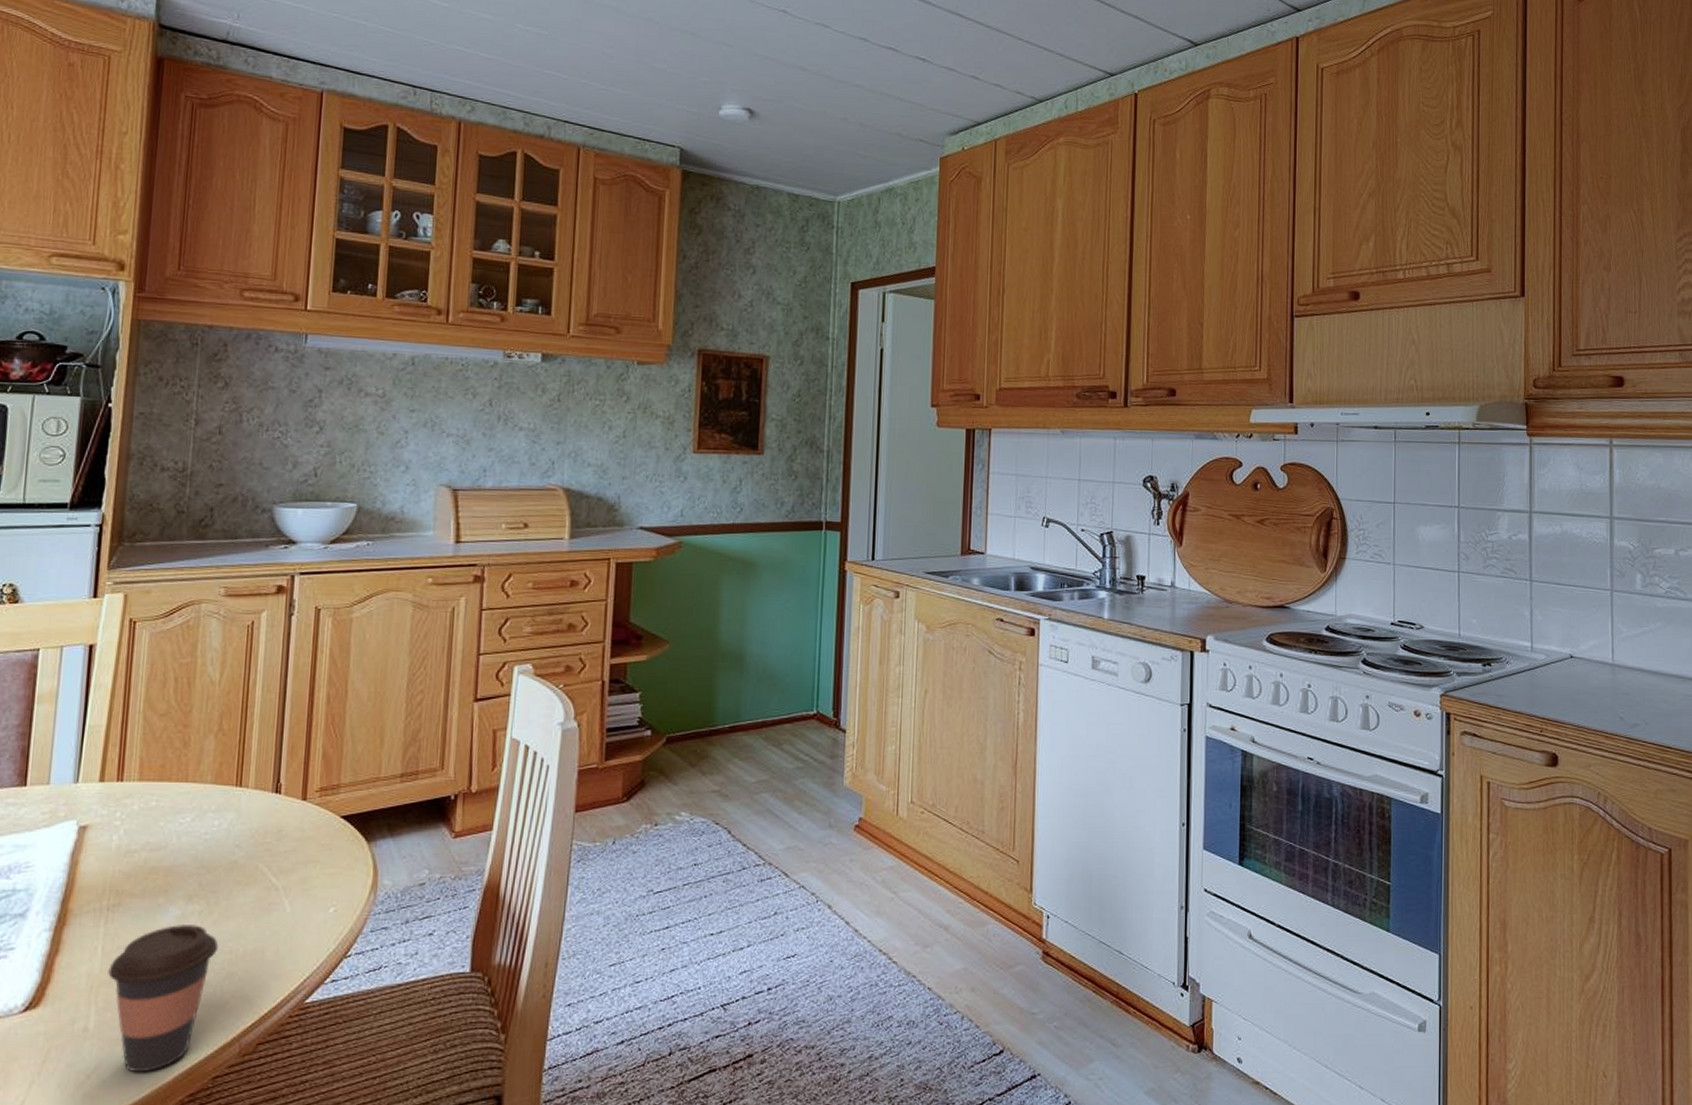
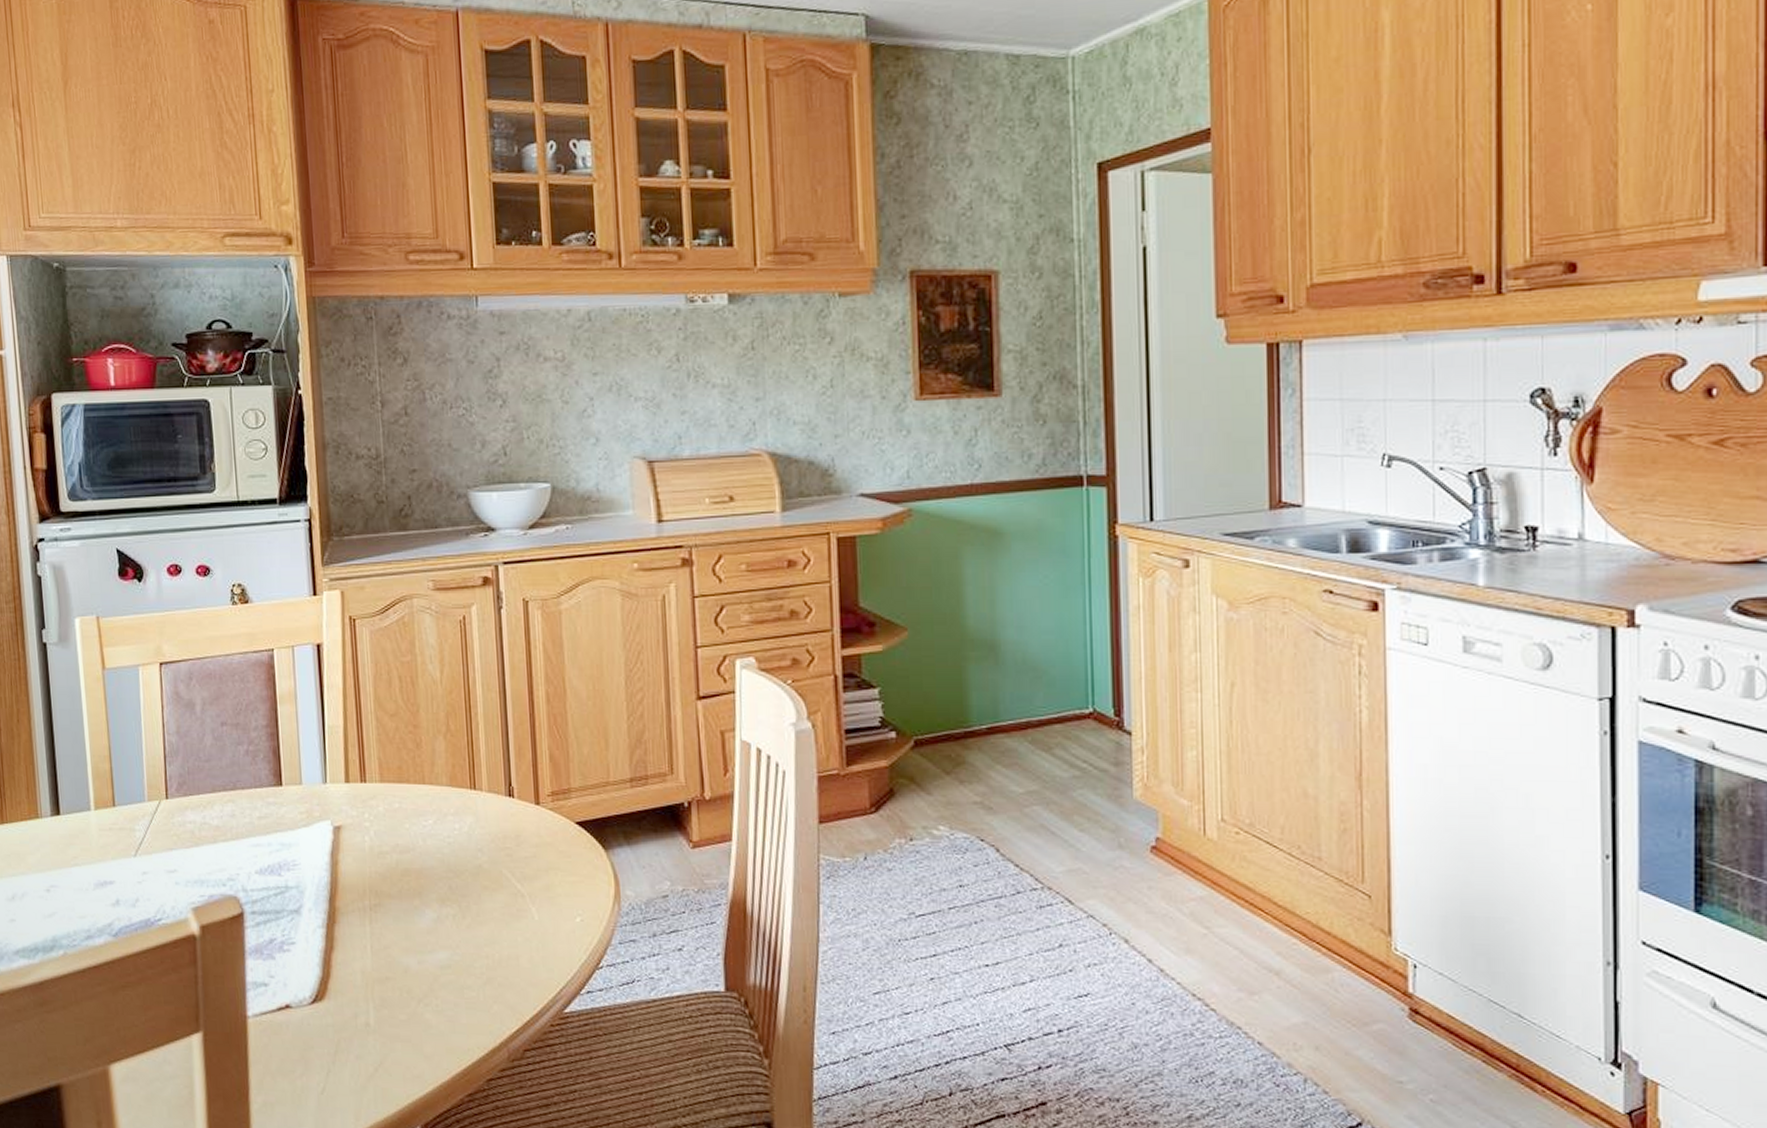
coffee cup: present [108,923,219,1073] -> none [379,926,476,1070]

